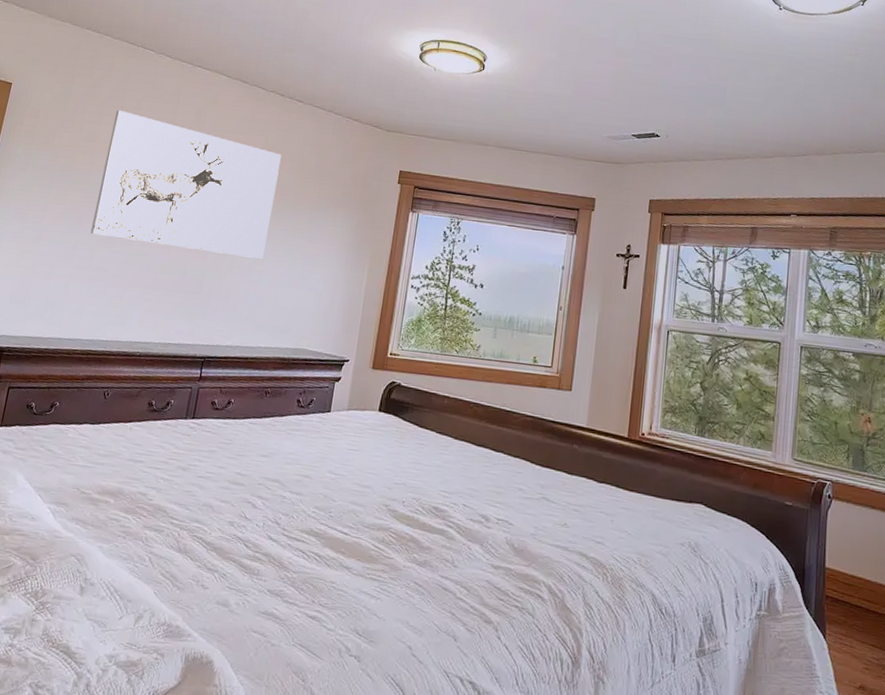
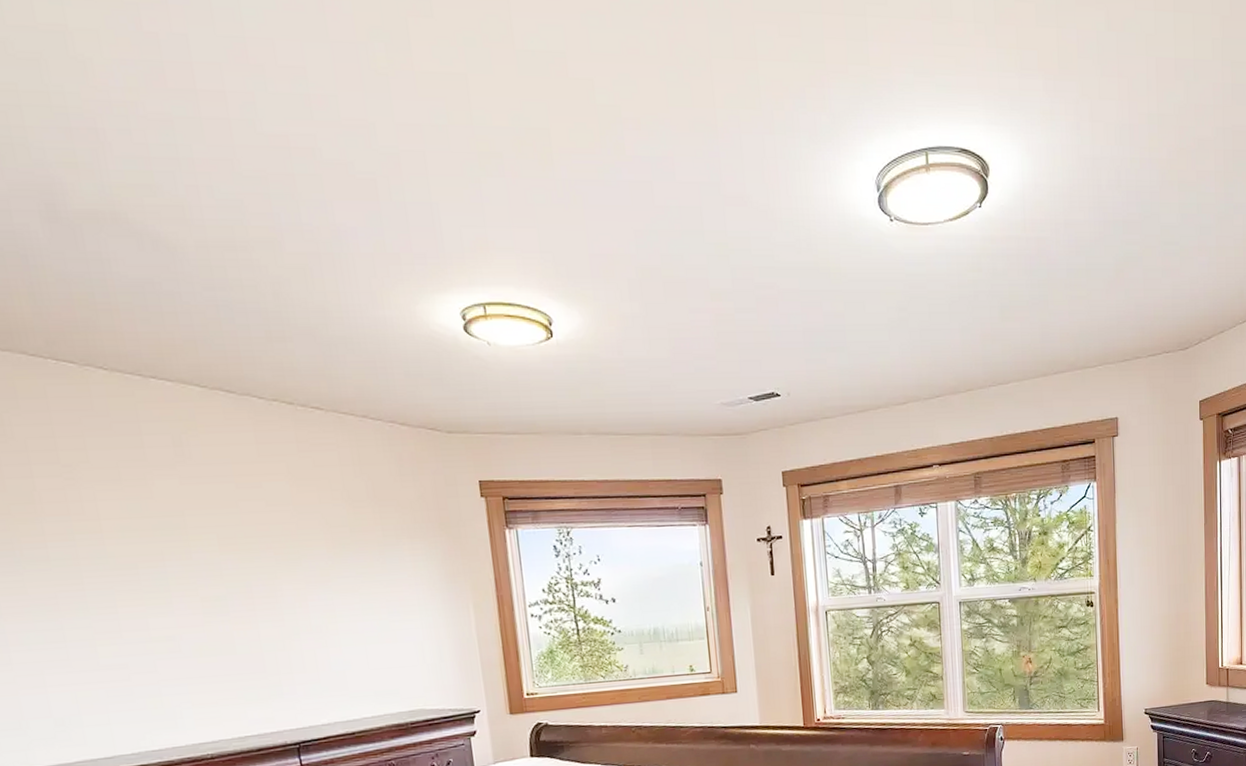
wall art: present [90,109,282,259] -> none [49,453,335,626]

